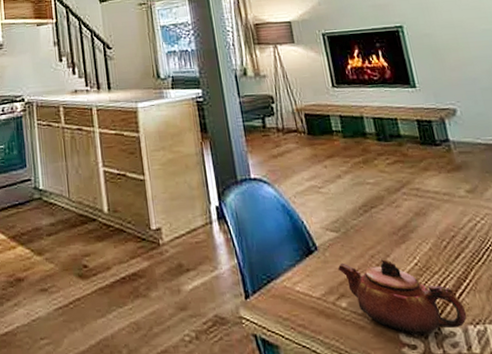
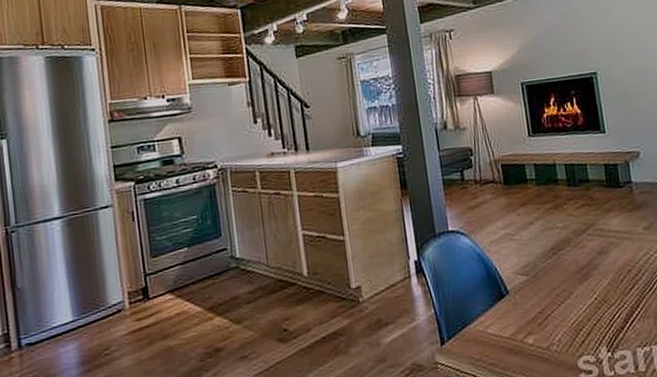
teapot: present [337,259,467,336] -> none [526,296,637,362]

